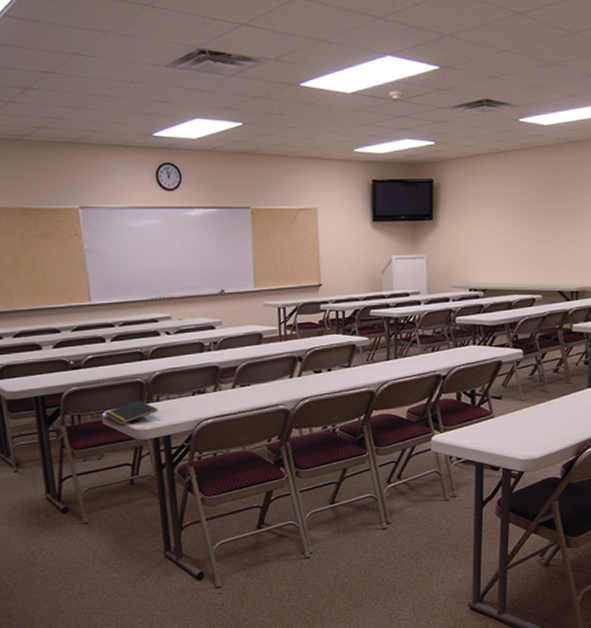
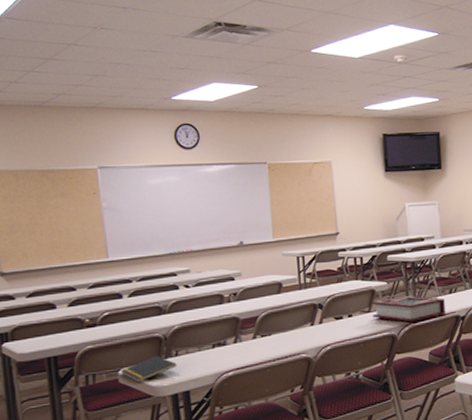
book: none [352,351,426,379] -> present [371,295,446,322]

